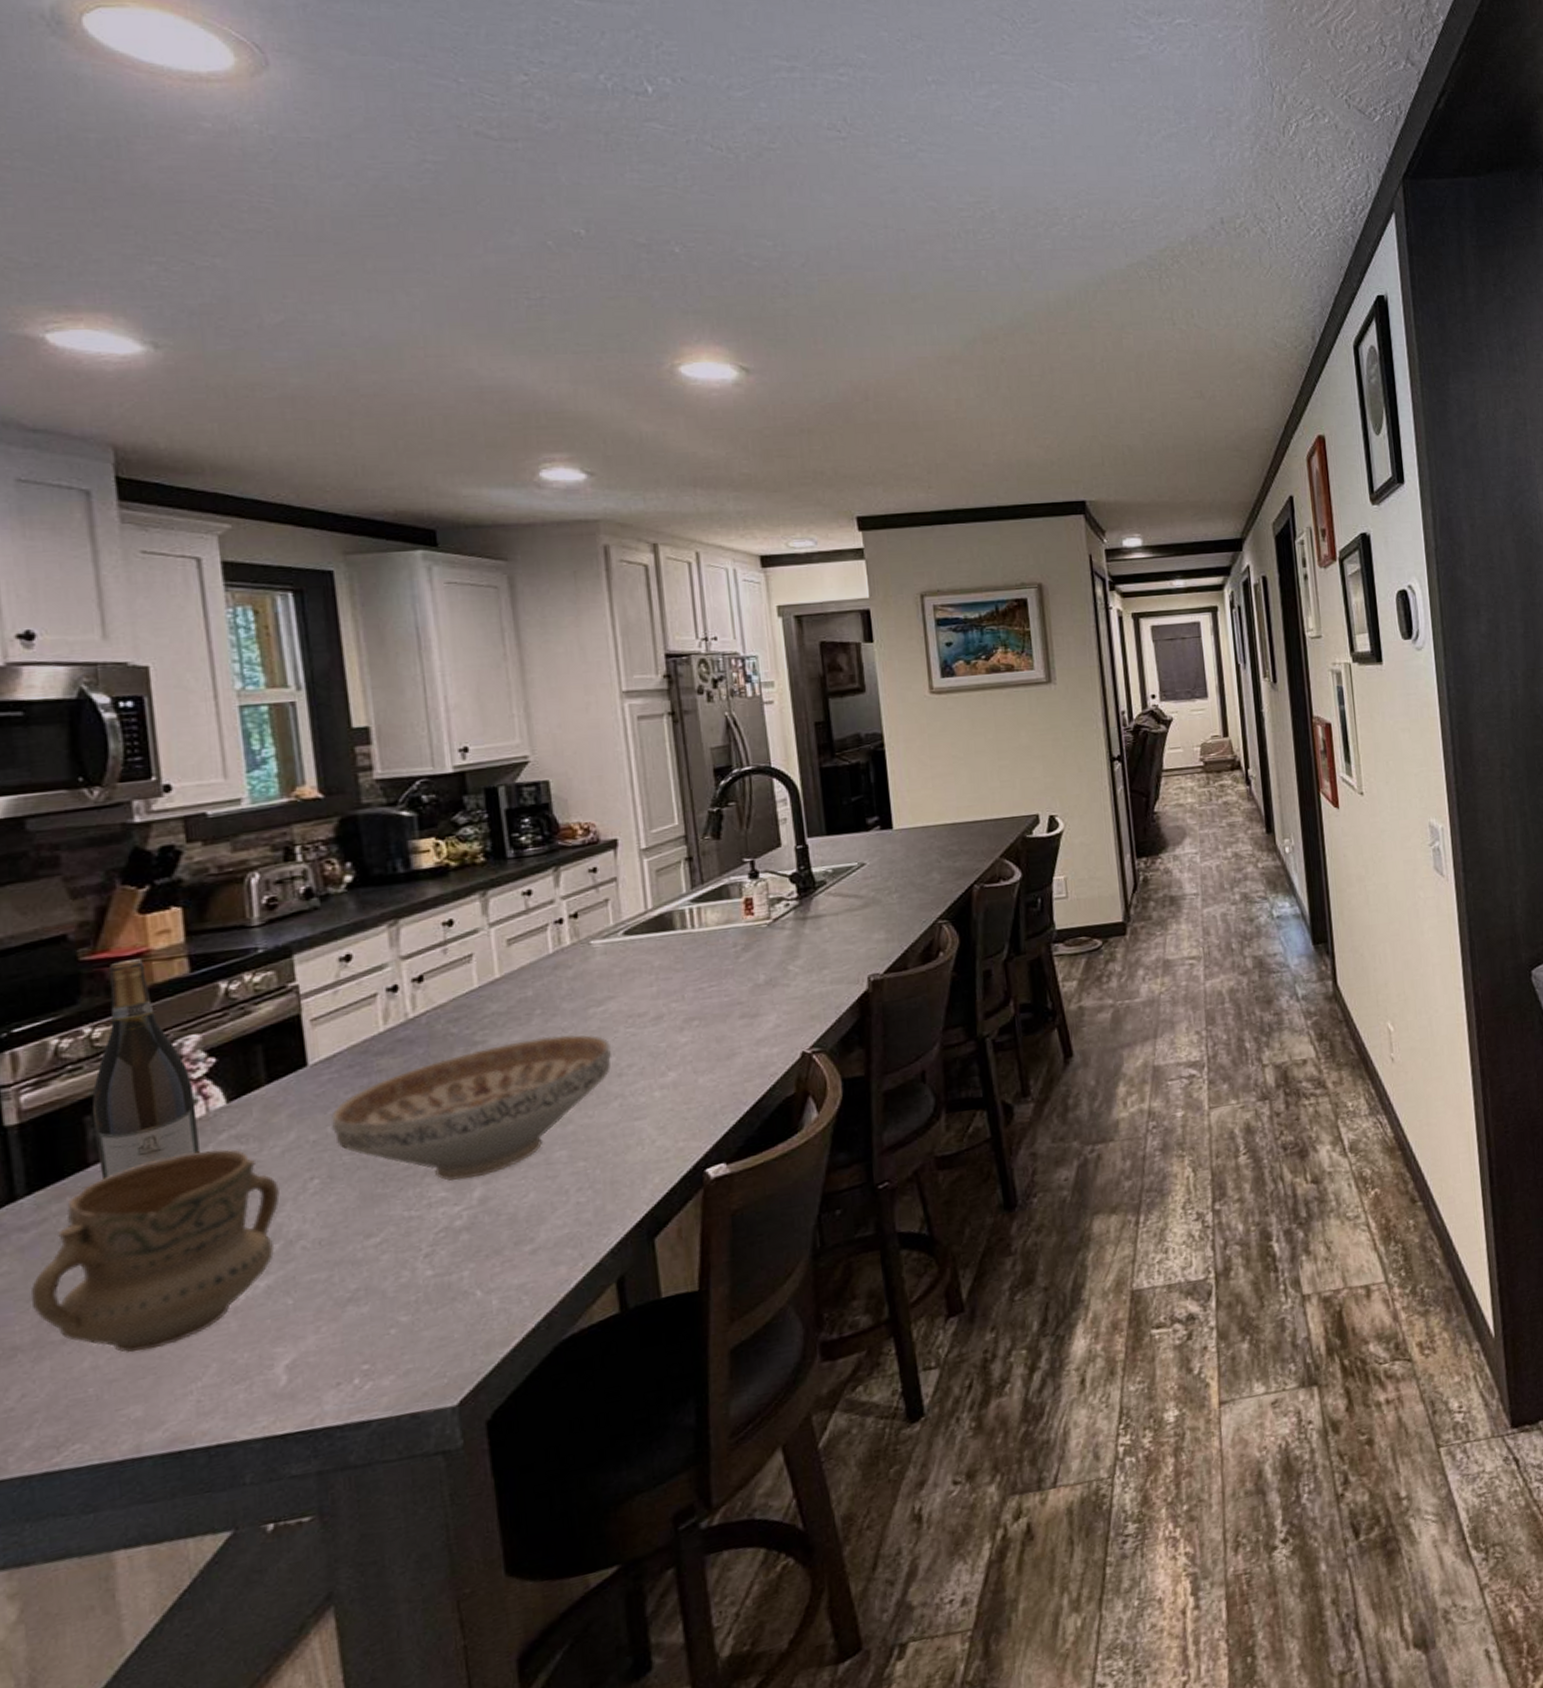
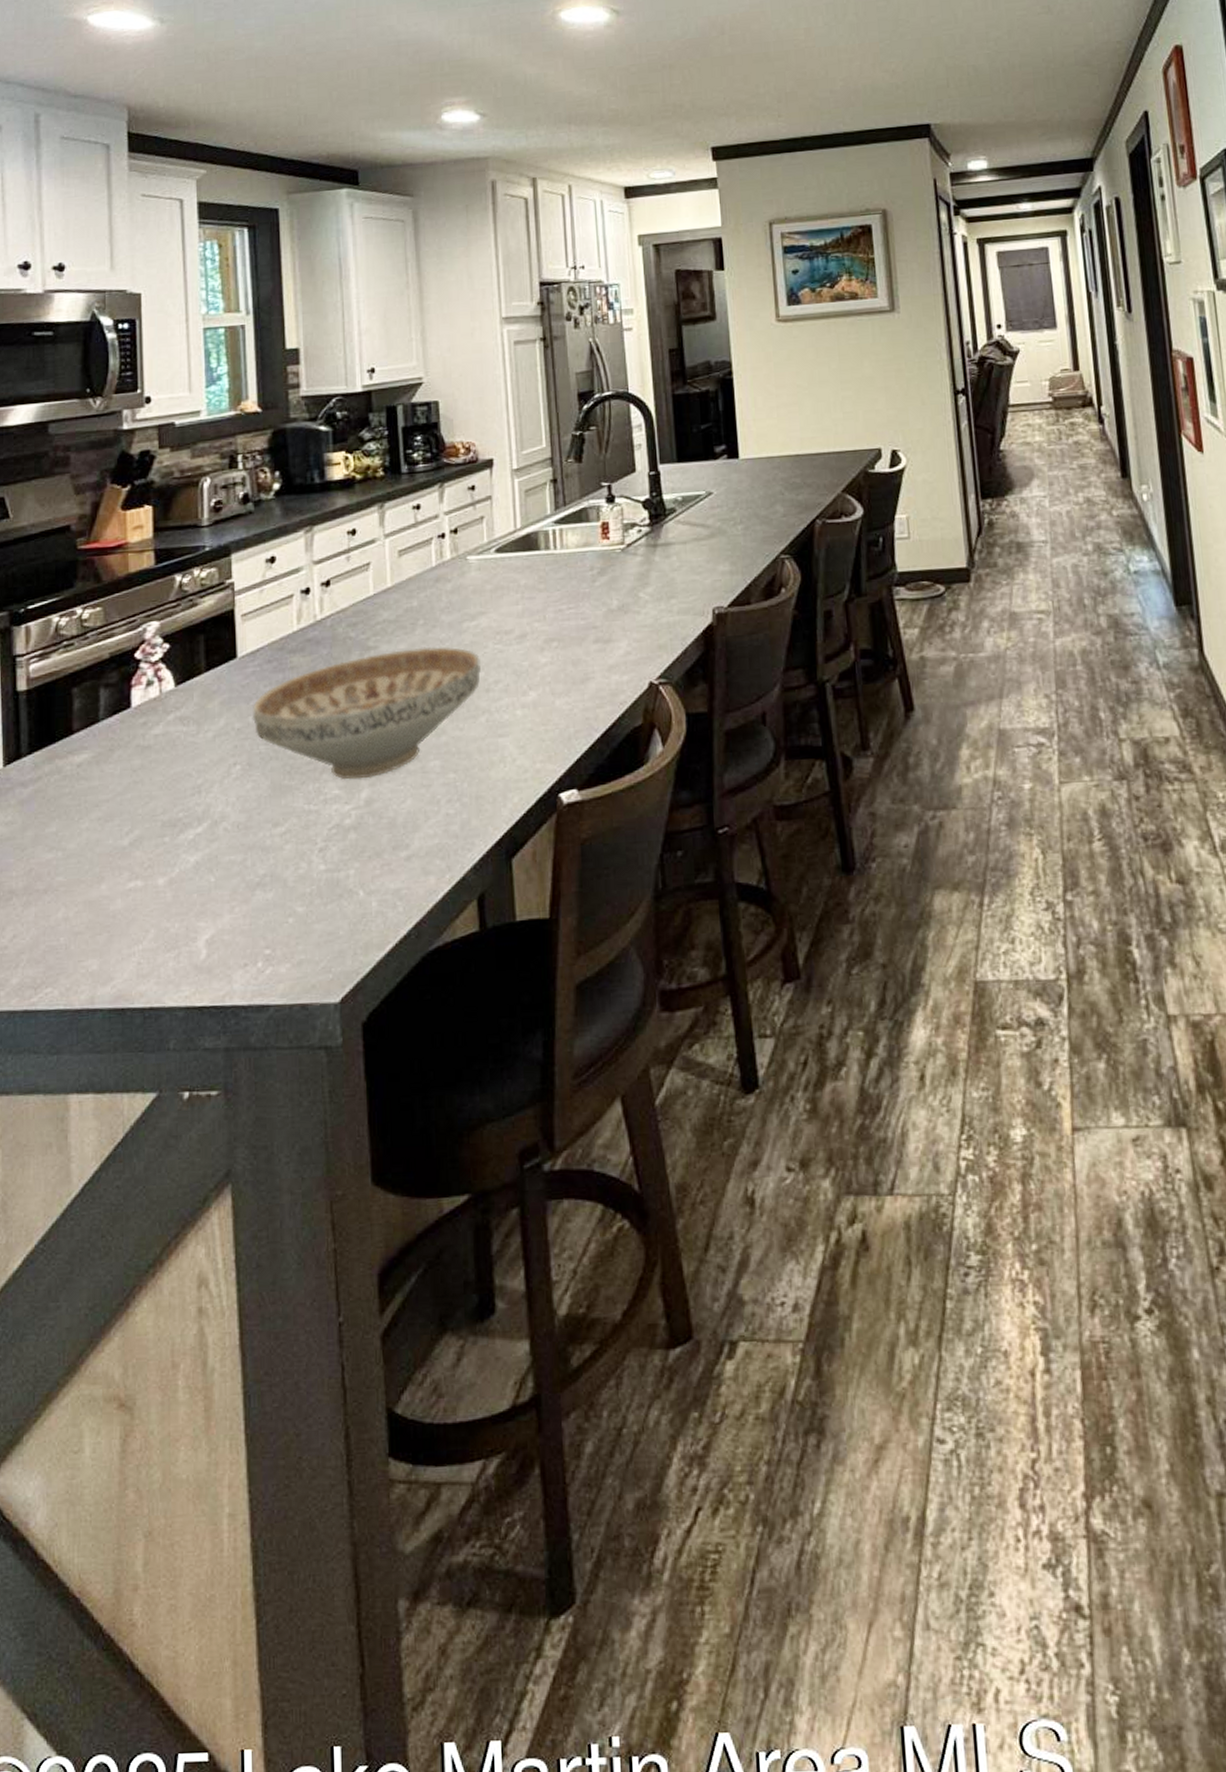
mug: present [30,1149,281,1353] -> none [25,728,211,909]
wine bottle: present [91,959,200,1179] -> none [78,550,153,747]

